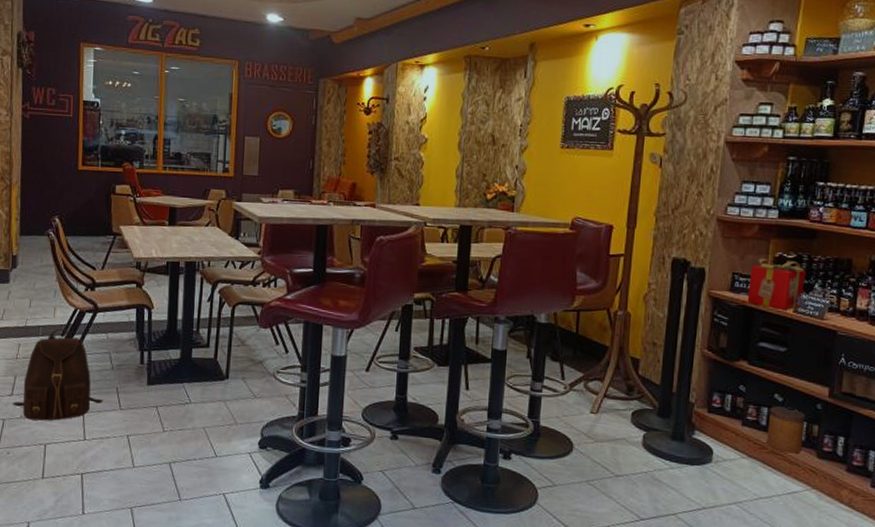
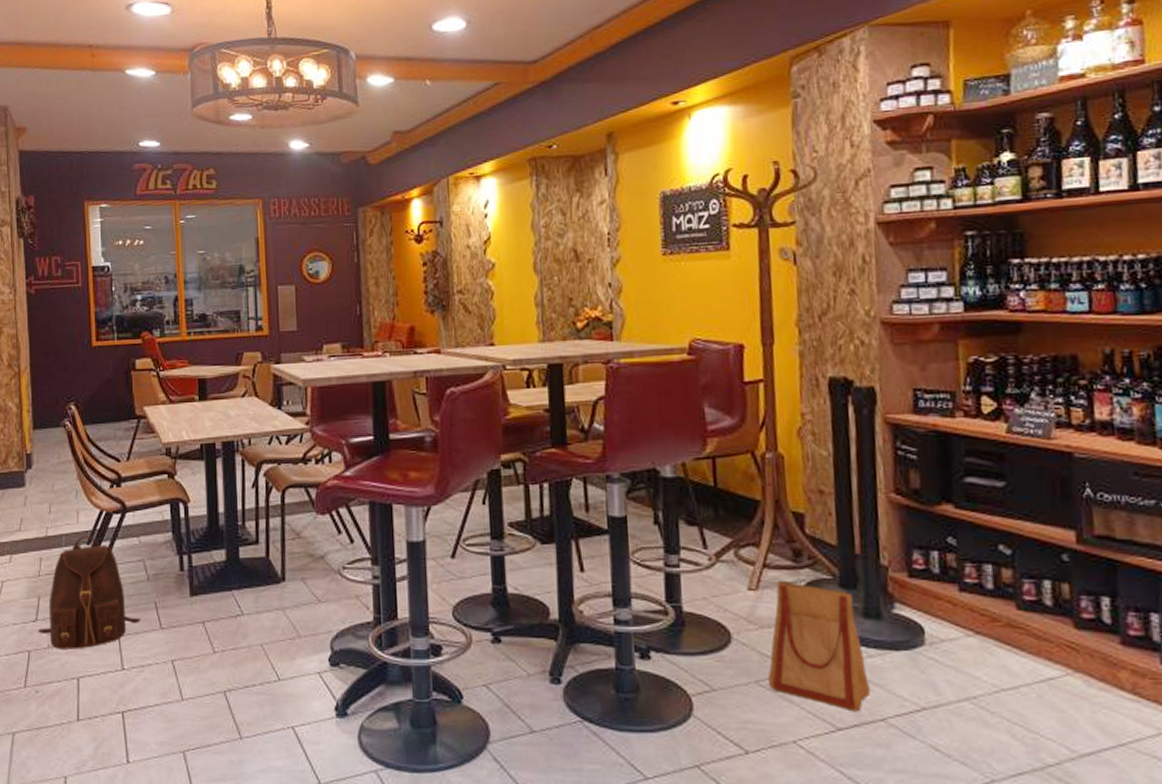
shopping bag: none [595,407,668,508] -> present [767,580,870,712]
gift box: present [747,258,806,310] -> none [937,366,1017,431]
jar: present [766,406,807,454] -> none [995,562,1051,625]

